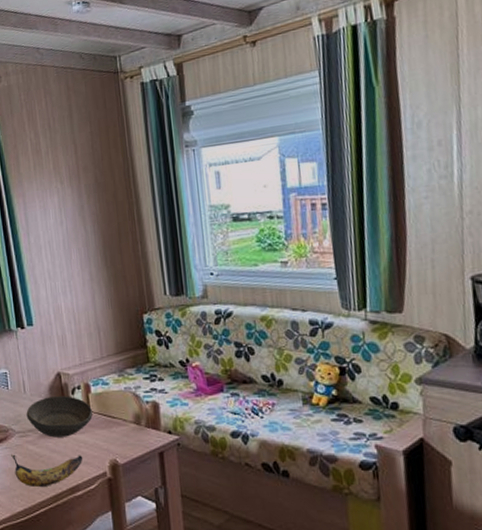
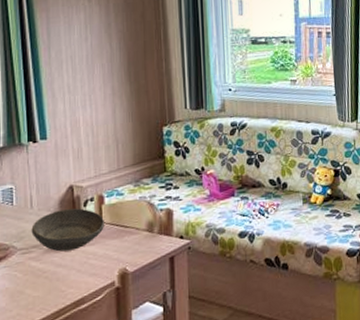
banana: present [11,454,83,487] -> none [10,267,91,305]

